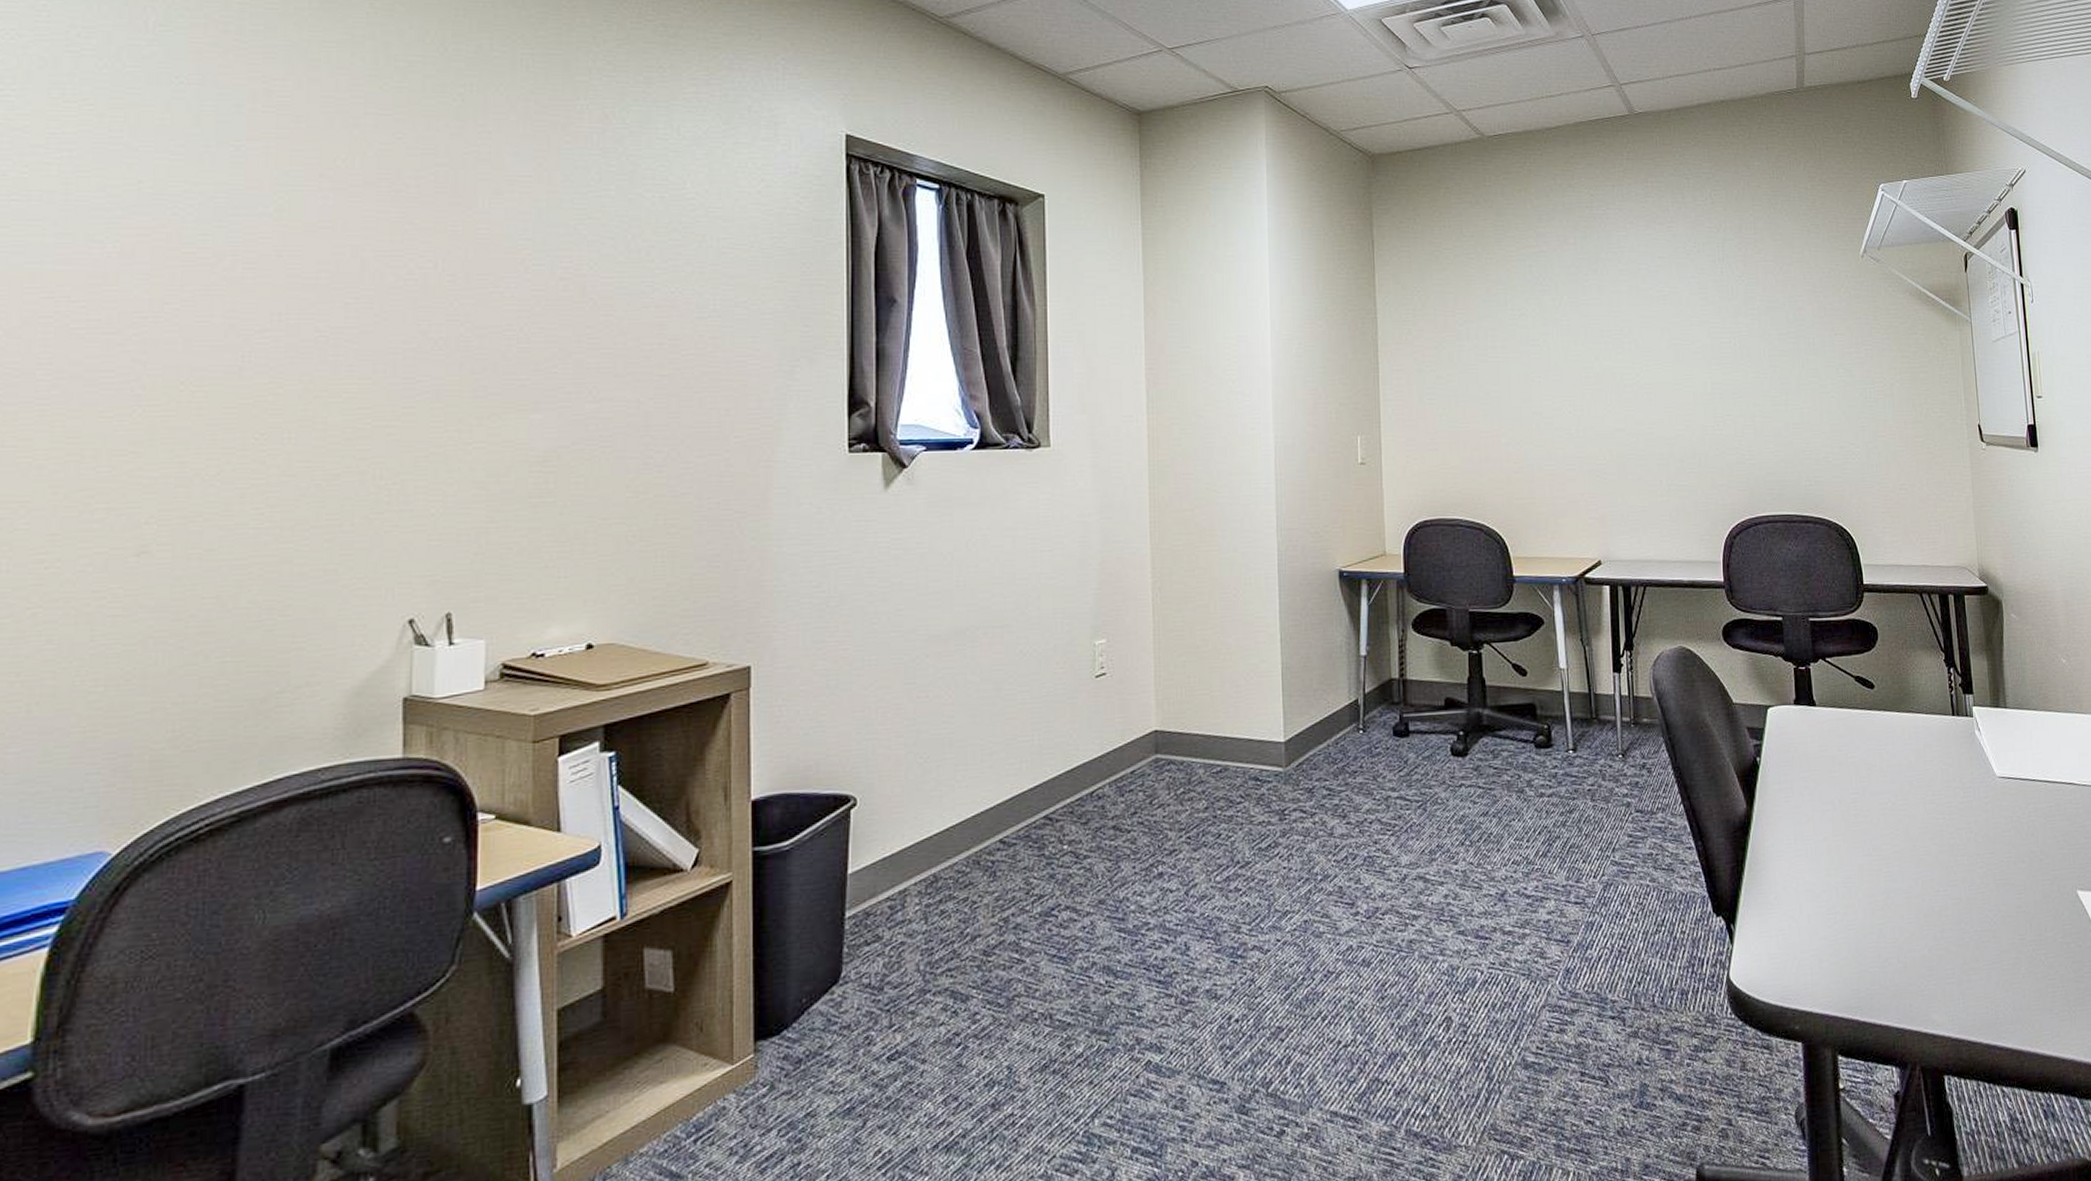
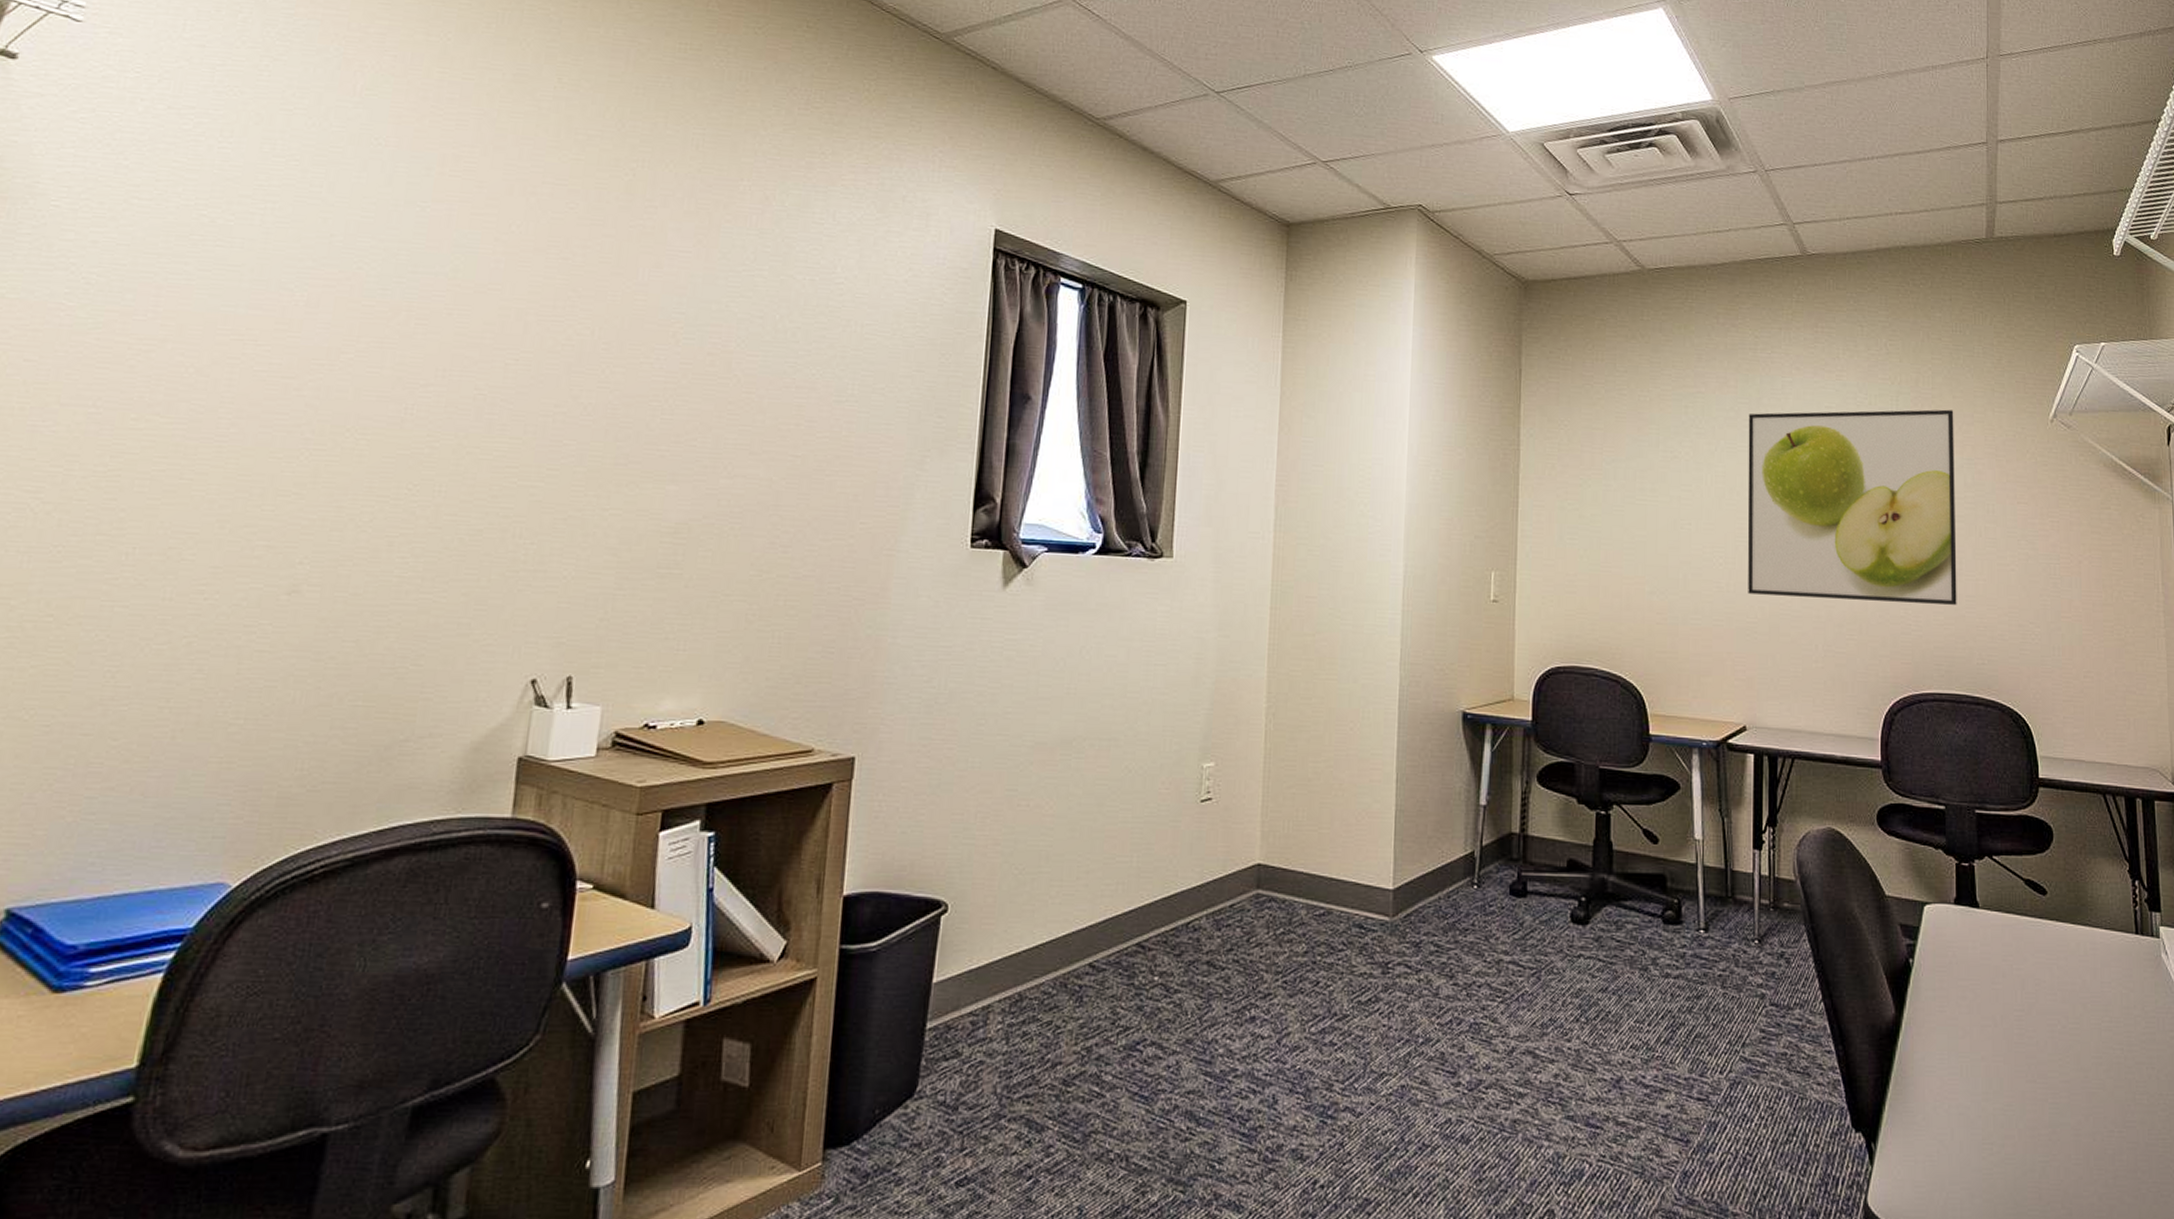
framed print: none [1588,252,1785,438] -> present [1747,409,1957,605]

